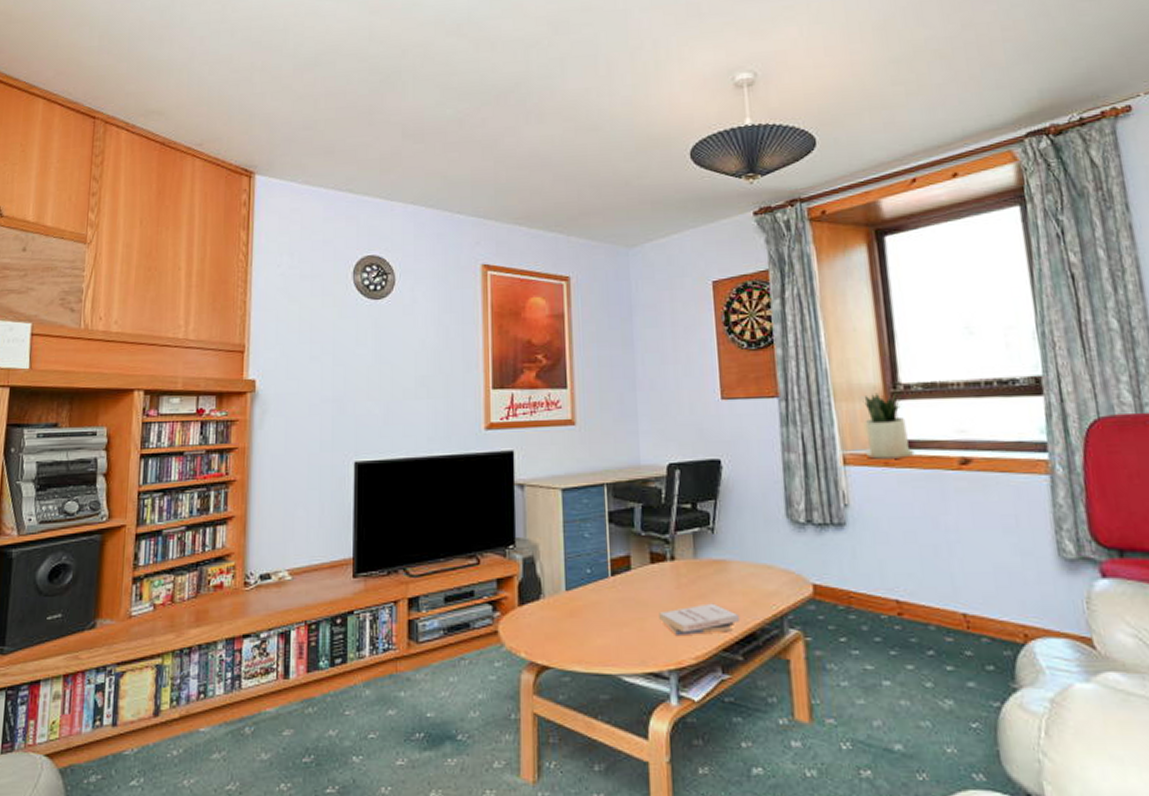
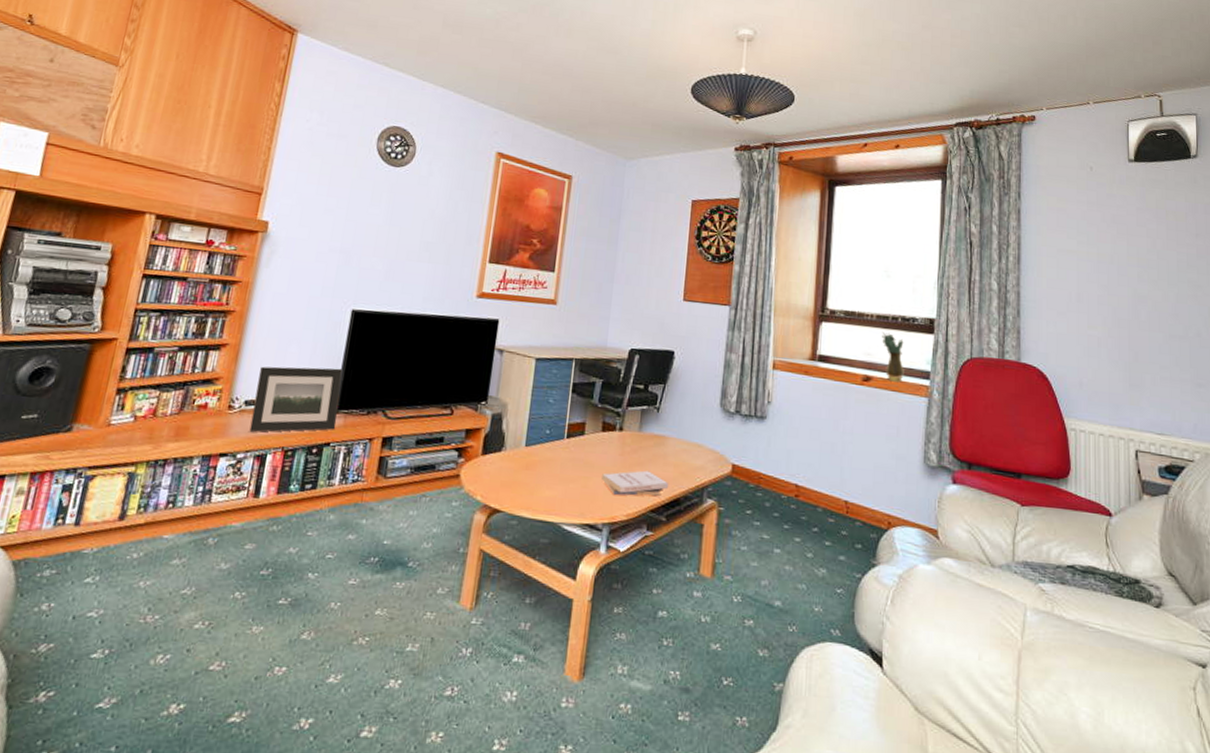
picture frame: none [269,528,357,607] -> present [249,366,343,432]
planter: present [862,392,915,461] -> none [792,313,830,371]
vase: none [975,402,1013,461] -> present [882,332,904,383]

